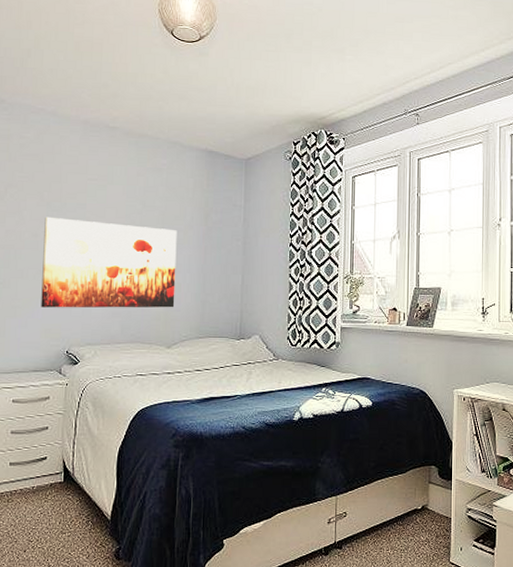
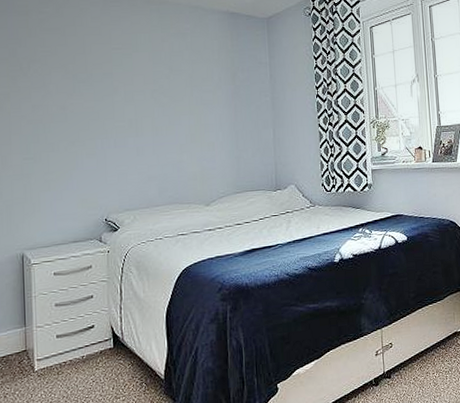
wall art: present [41,216,177,308] -> none [71,88,210,179]

